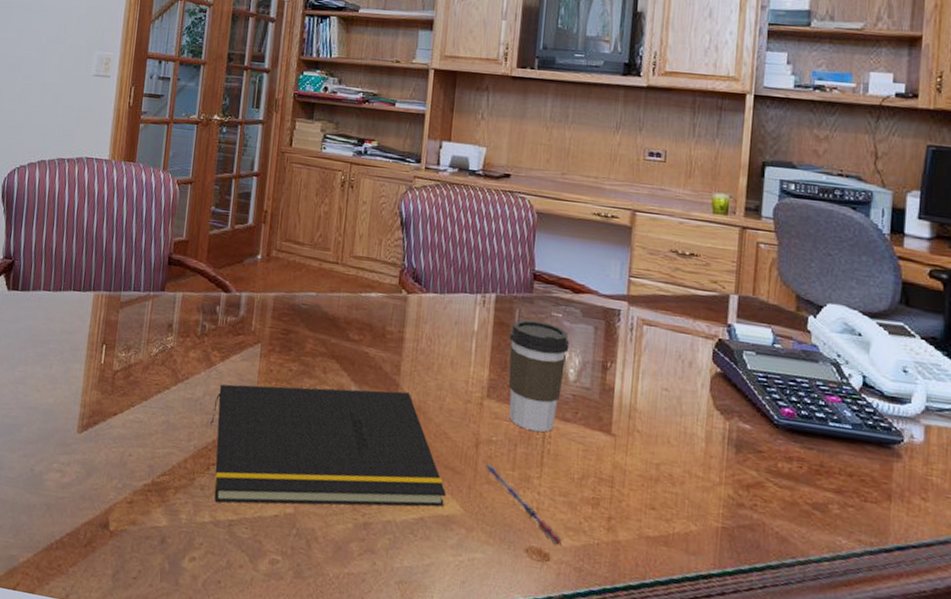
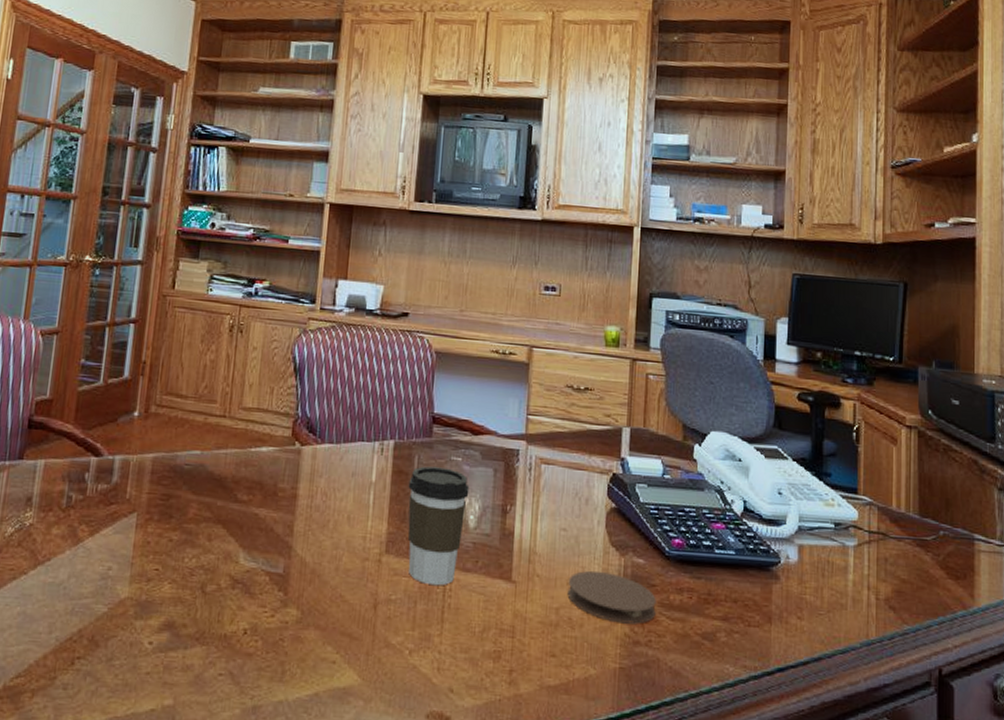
notepad: present [210,384,446,507] -> none [76,554,343,703]
pen: present [484,463,563,546] -> none [383,625,465,707]
coaster: none [668,431,763,488] -> present [567,570,656,624]

